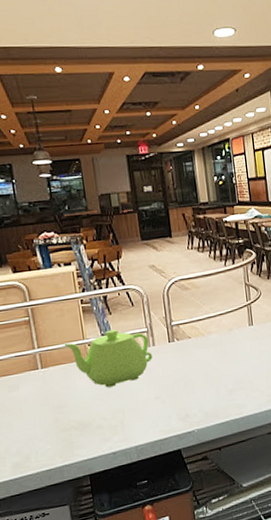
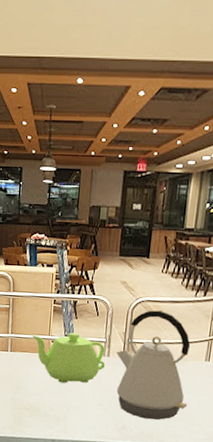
kettle: none [162,287,244,400] -> present [116,310,191,421]

